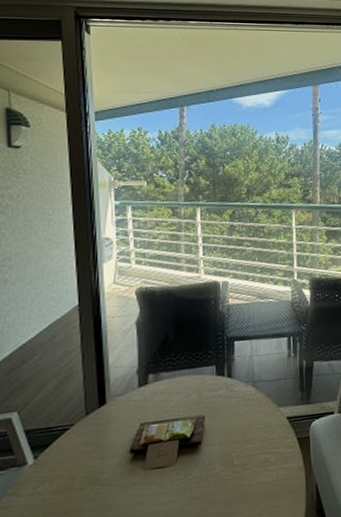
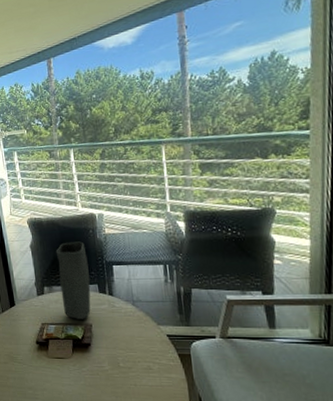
vase: none [168,314,207,412] -> present [55,241,91,319]

